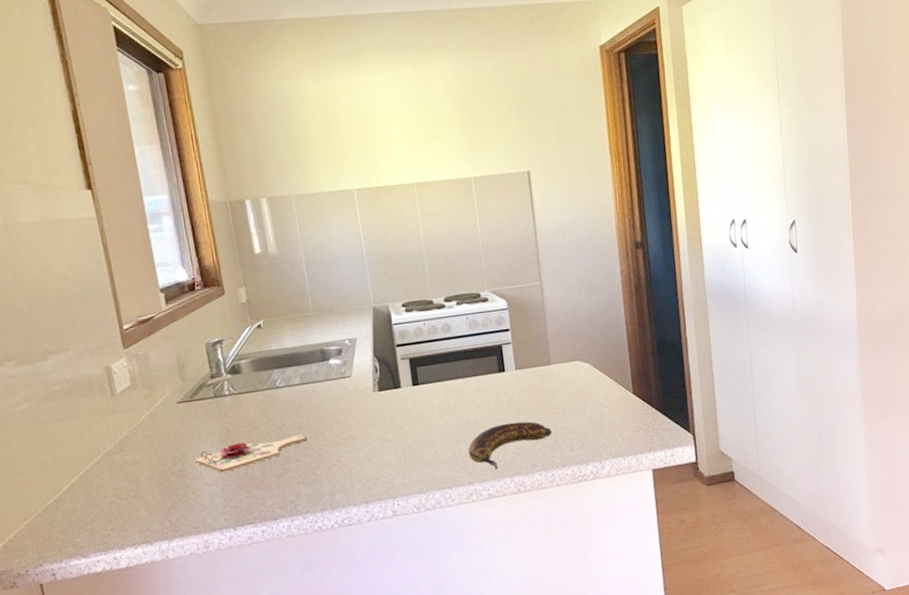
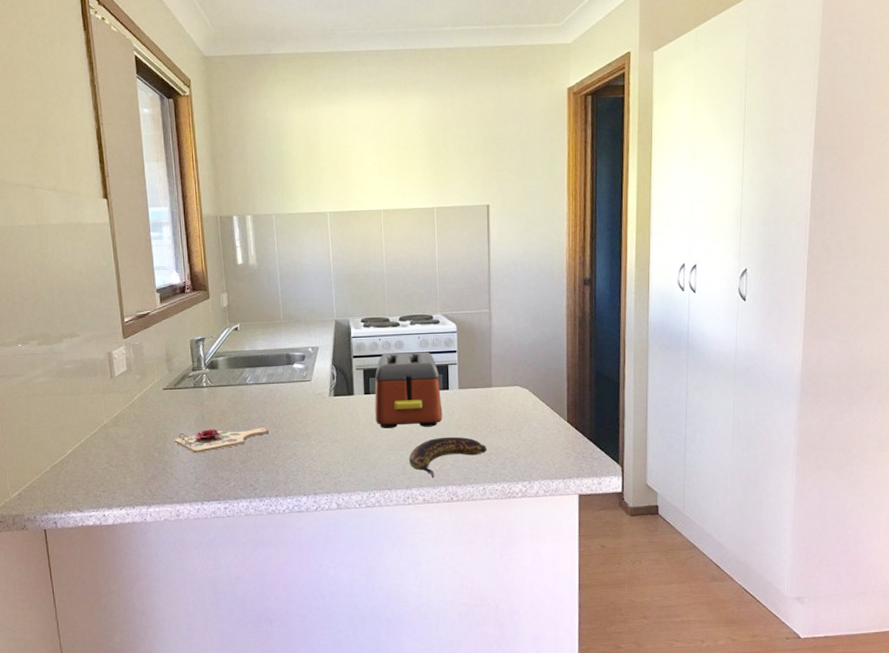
toaster: none [422,333,501,422] -> present [374,352,443,429]

